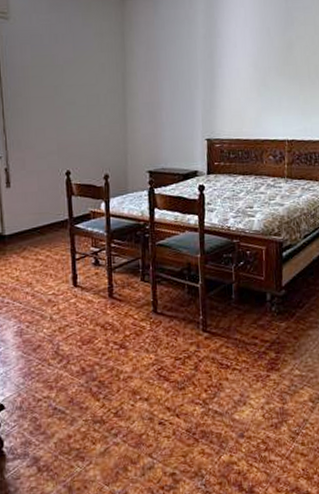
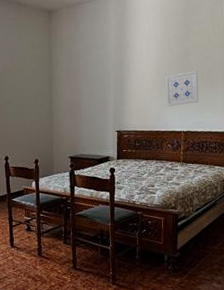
wall art: none [265,67,305,109] -> present [165,71,199,106]

